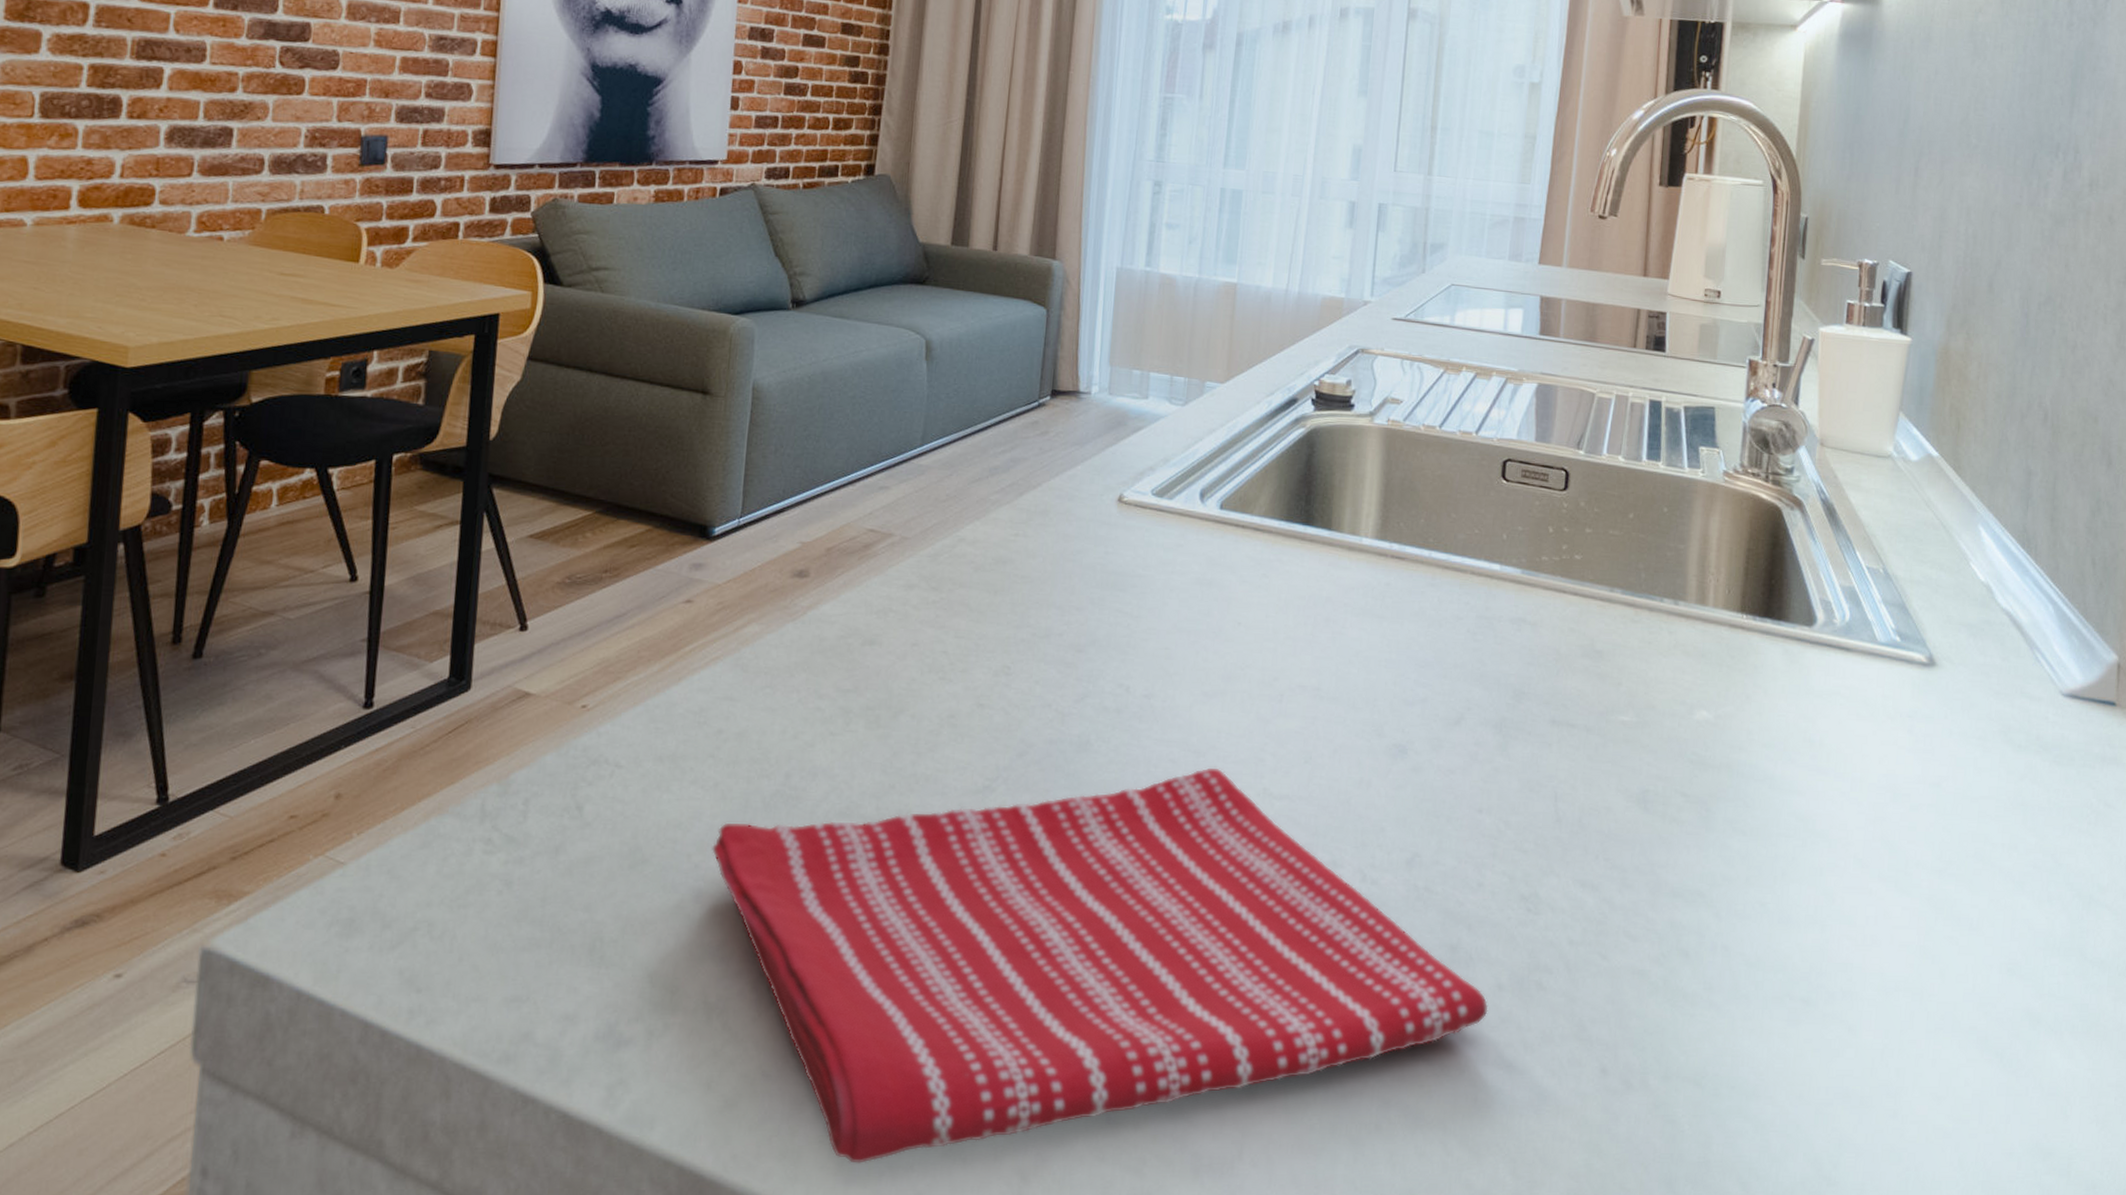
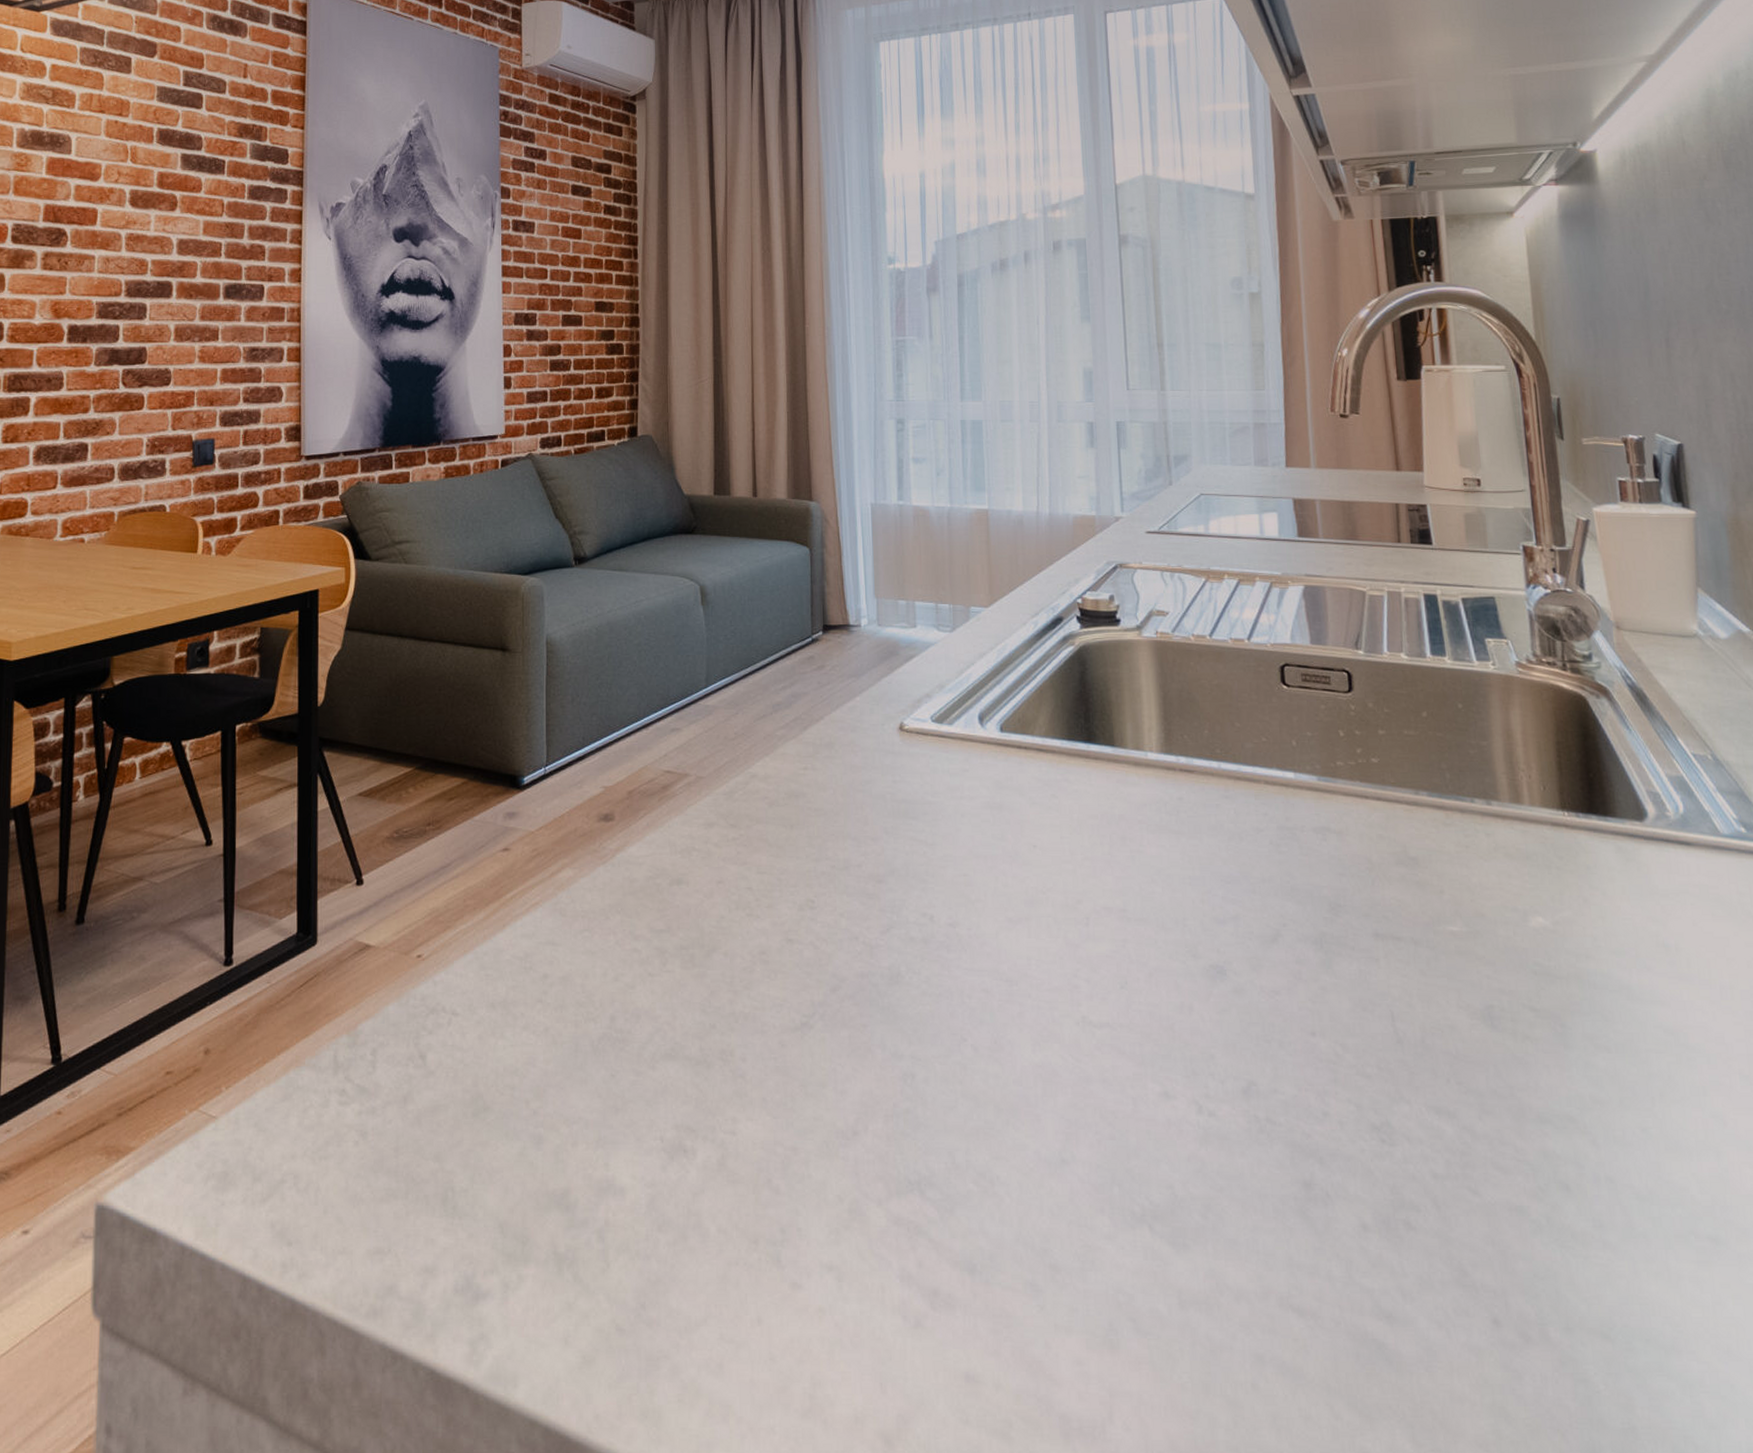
dish towel: present [711,767,1489,1163] -> none [547,996,1356,1425]

